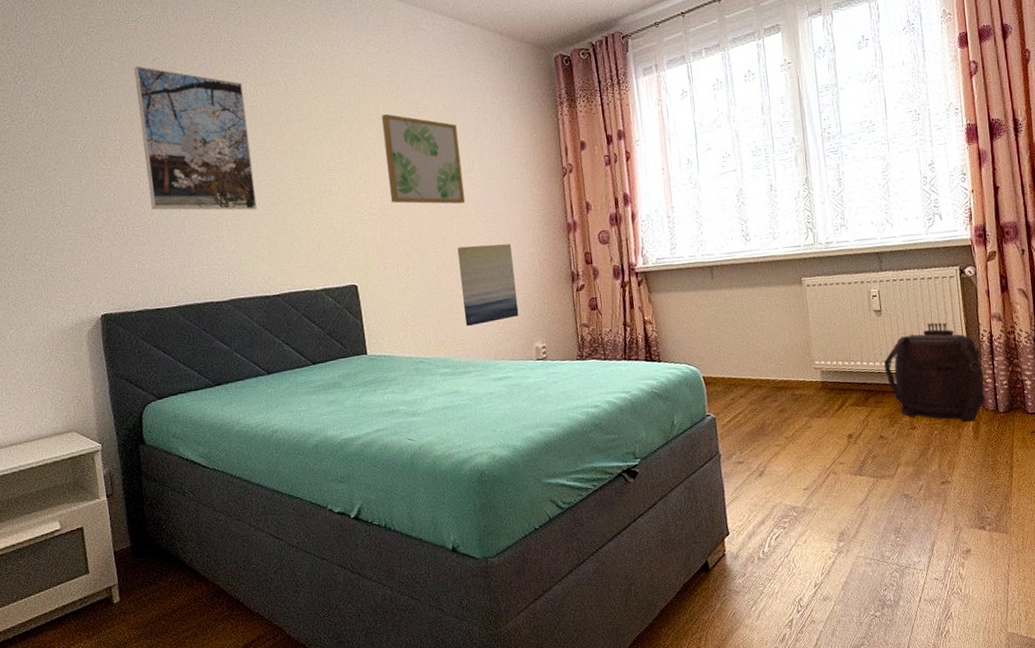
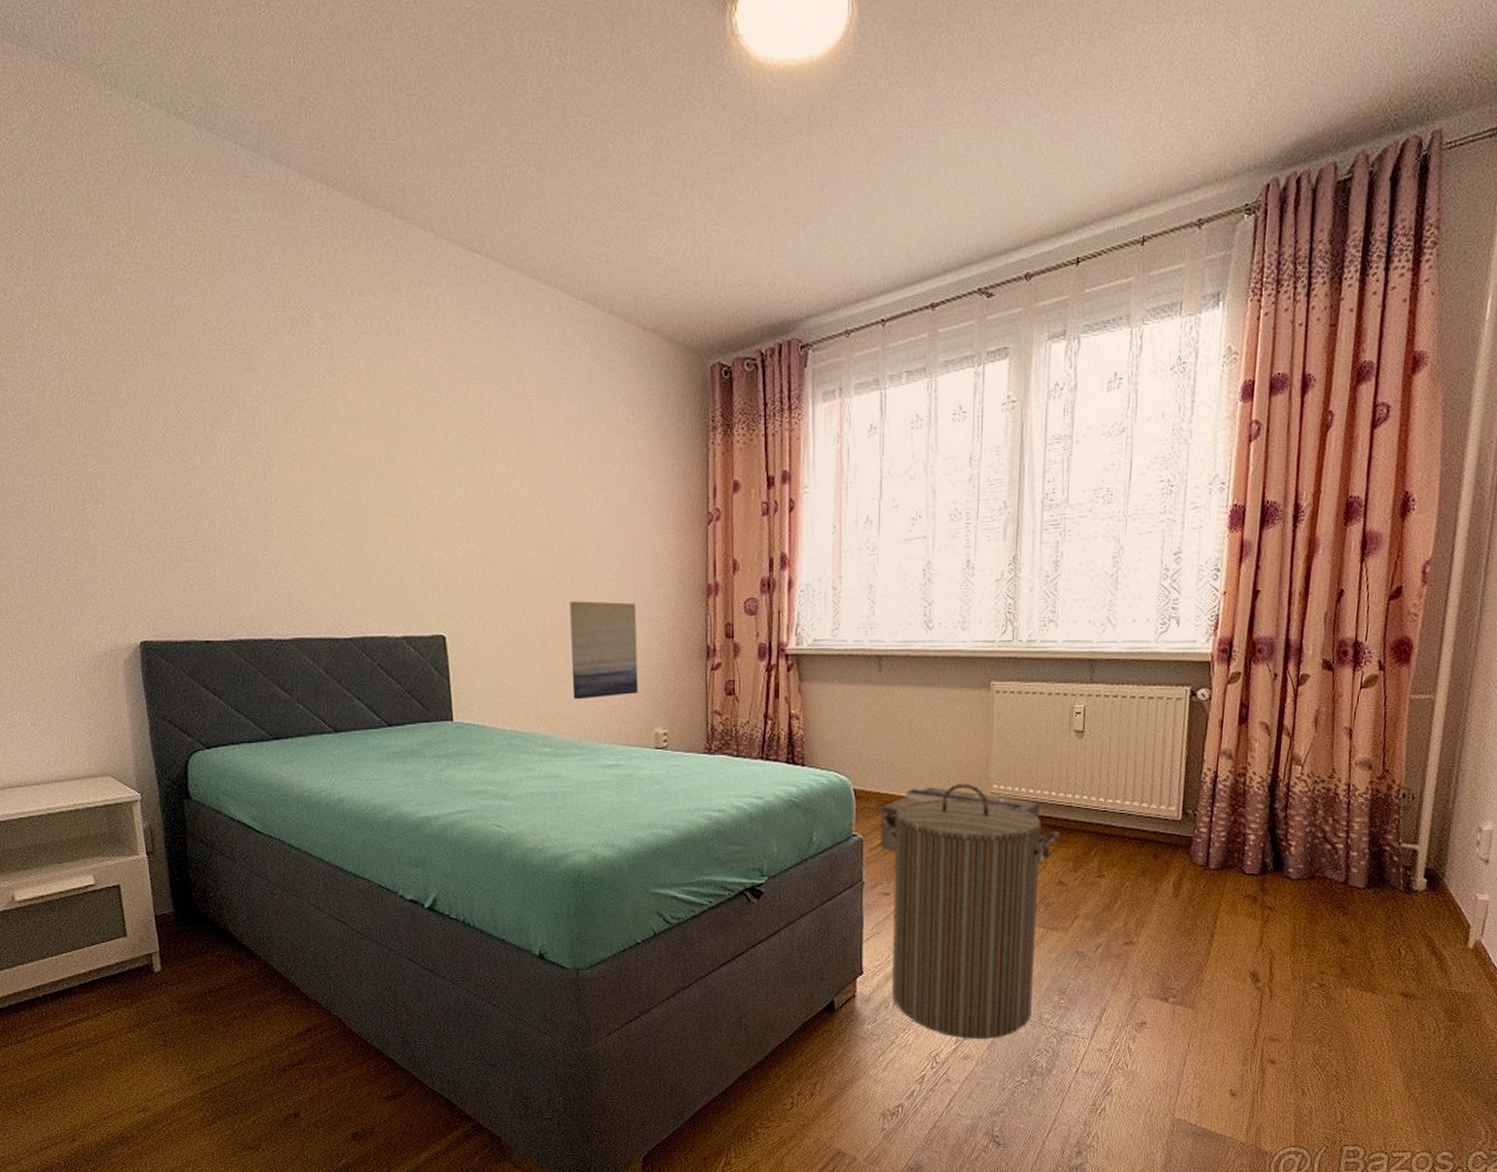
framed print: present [134,65,257,211] -> none [181,329,328,531]
wall art: present [381,114,466,204] -> none [486,422,584,547]
ceiling vent: none [727,368,869,426] -> present [881,787,1051,864]
laundry hamper: none [728,362,876,582] -> present [881,783,1061,1039]
backpack: present [883,322,985,423] -> none [1076,753,1199,876]

